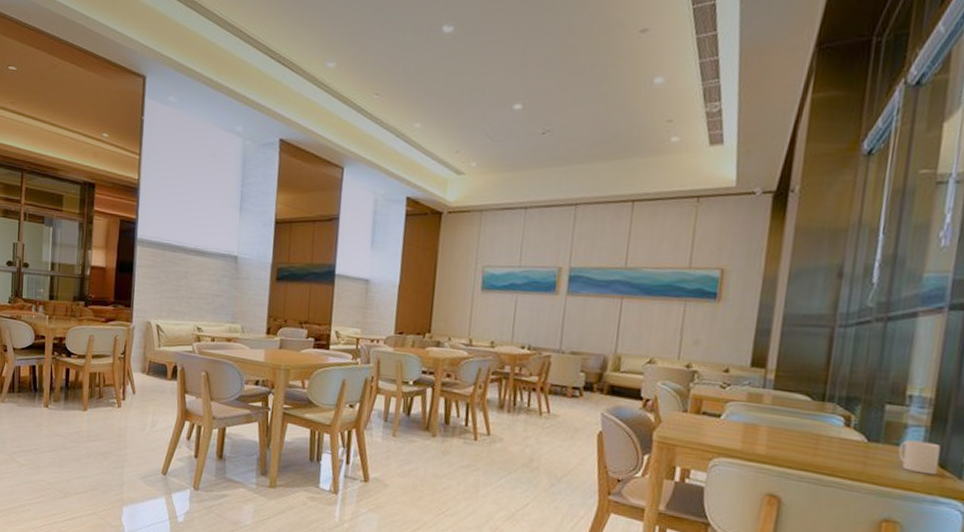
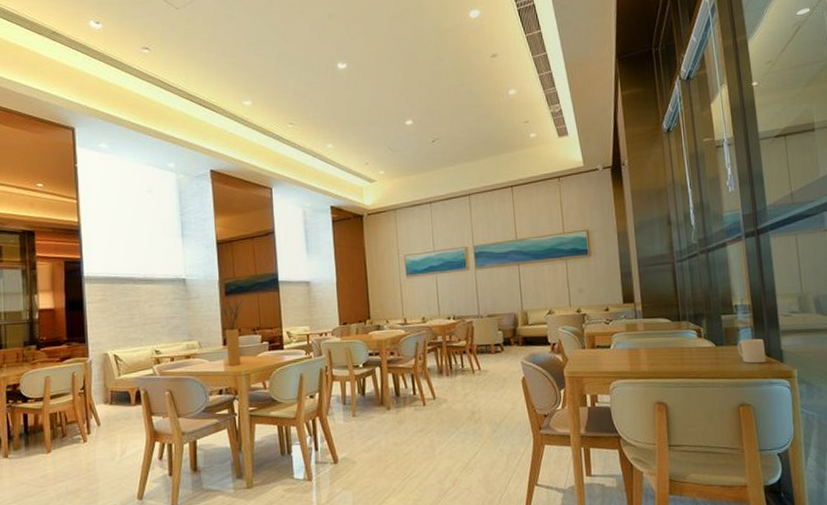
vase: none [269,286,294,359] -> present [223,298,243,367]

